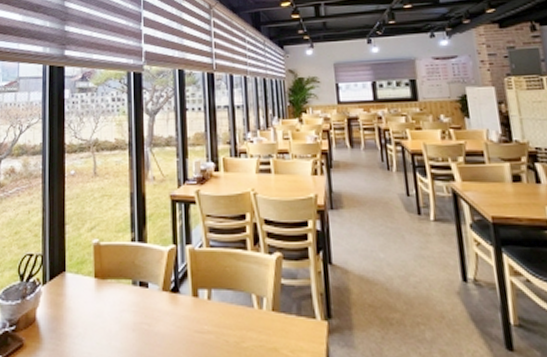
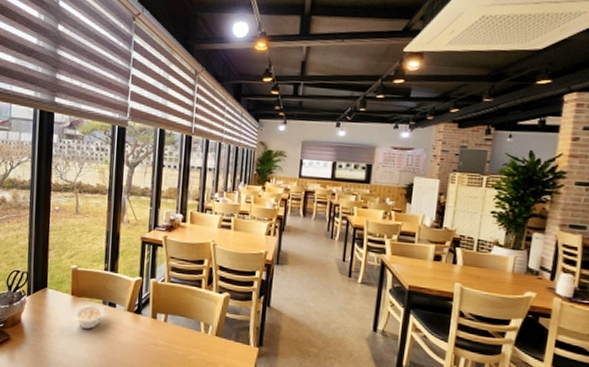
legume: none [96,288,135,322] -> present [71,305,104,330]

